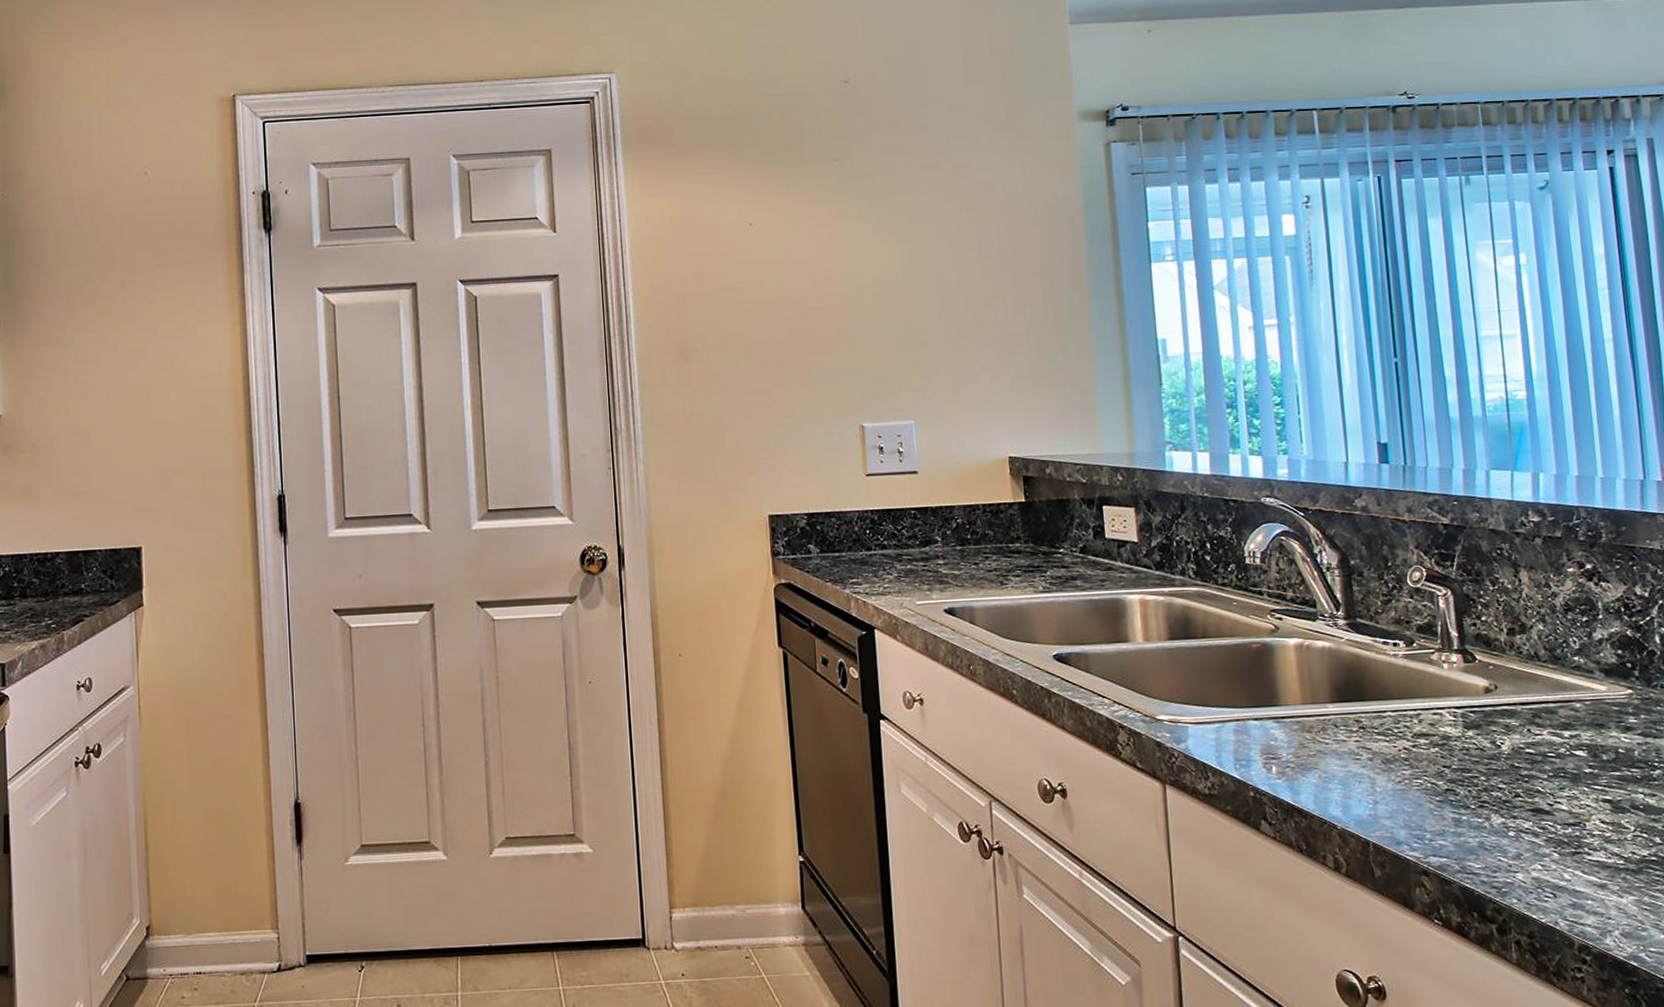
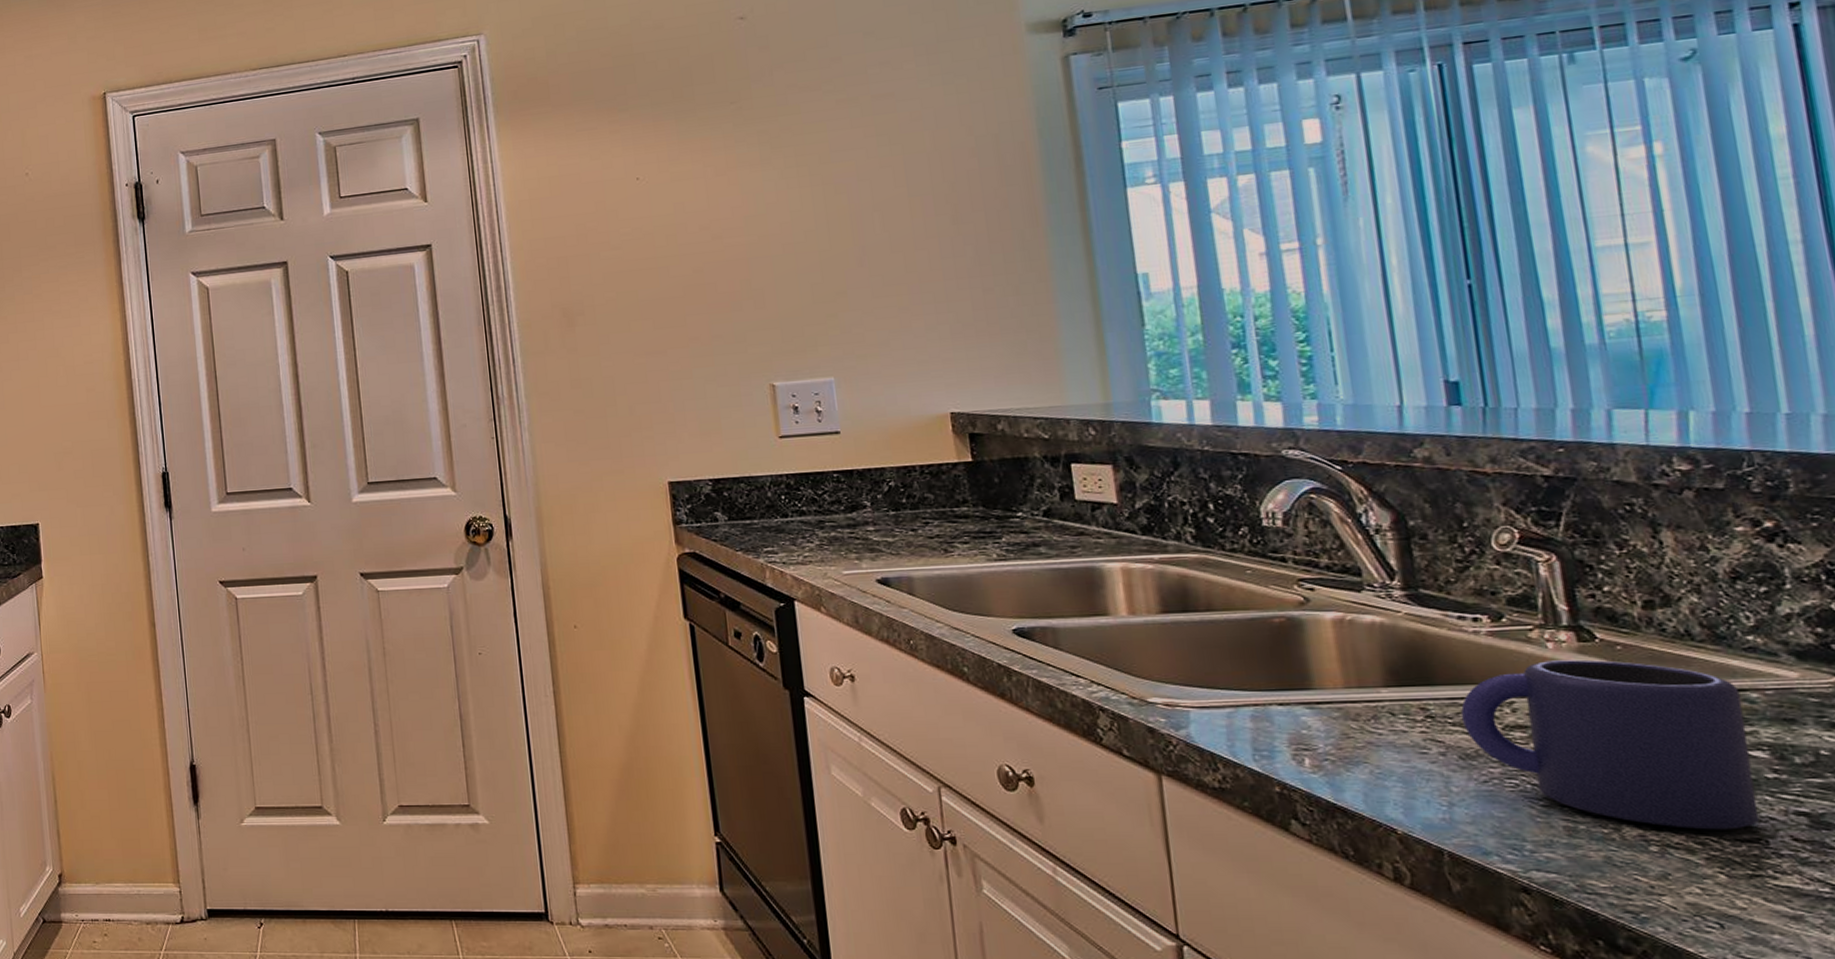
mug: none [1384,677,1580,817] -> present [1461,659,1760,830]

